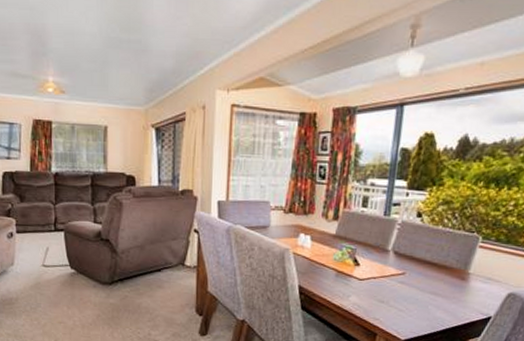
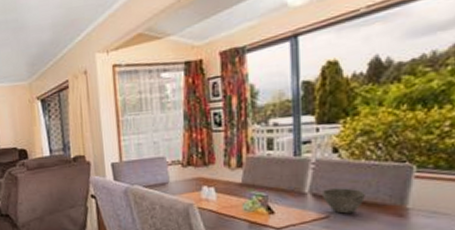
bowl: none [402,248,438,273] -> present [321,188,365,214]

